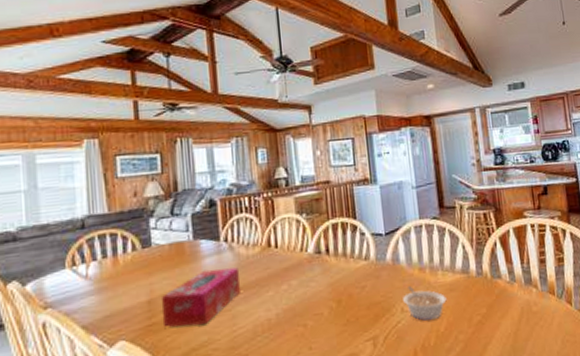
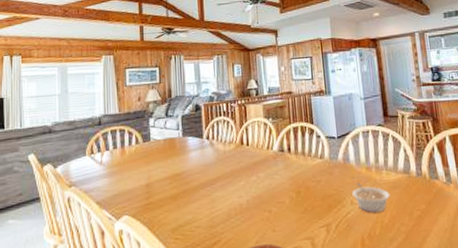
tissue box: present [161,267,240,328] -> none [156,160,218,207]

